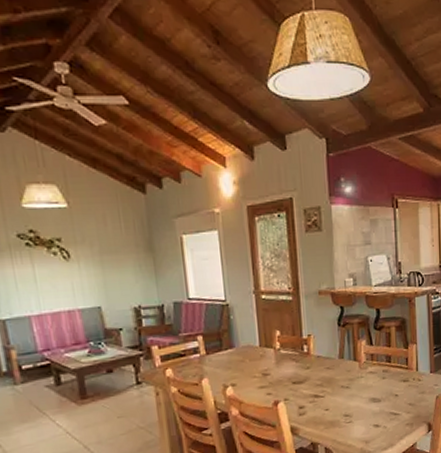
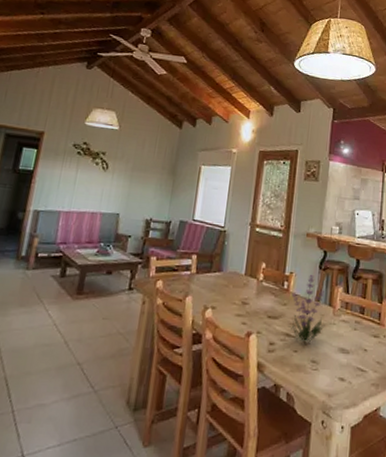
plant: none [313,334,353,400] -> present [287,275,325,343]

